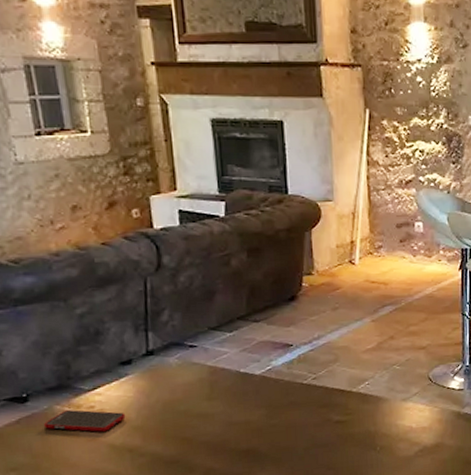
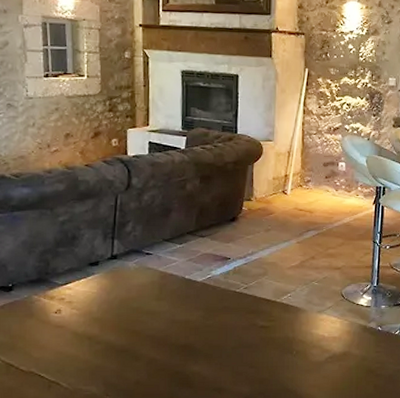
cell phone: present [44,409,126,432] -> none [23,300,89,320]

